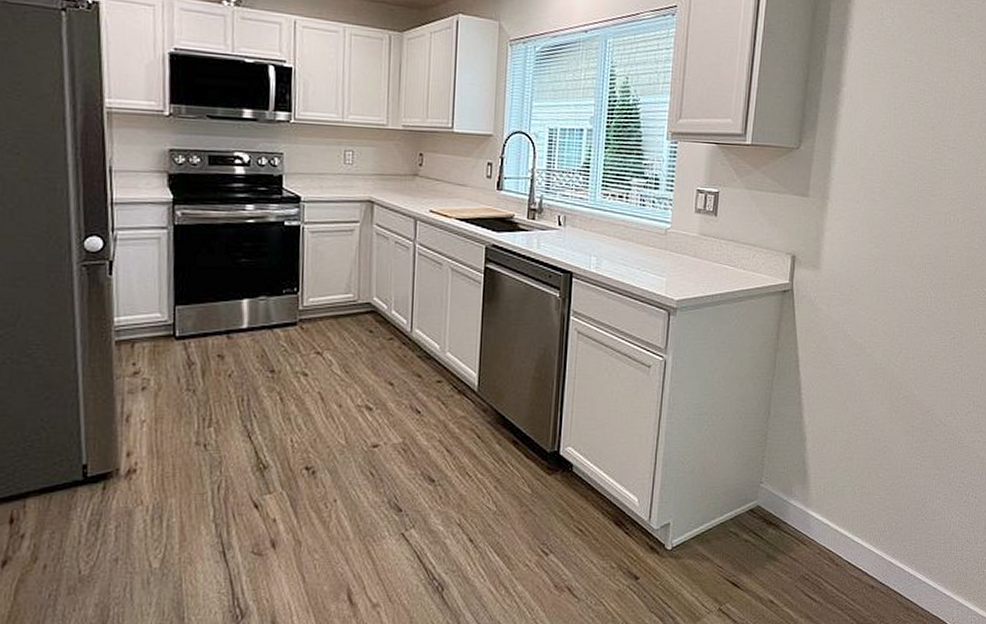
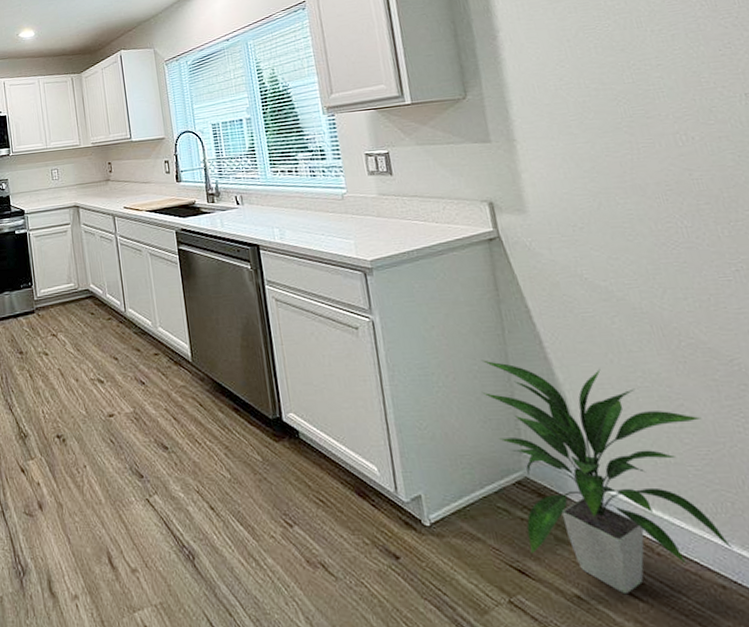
indoor plant: none [742,402,896,597] -> present [481,360,734,595]

